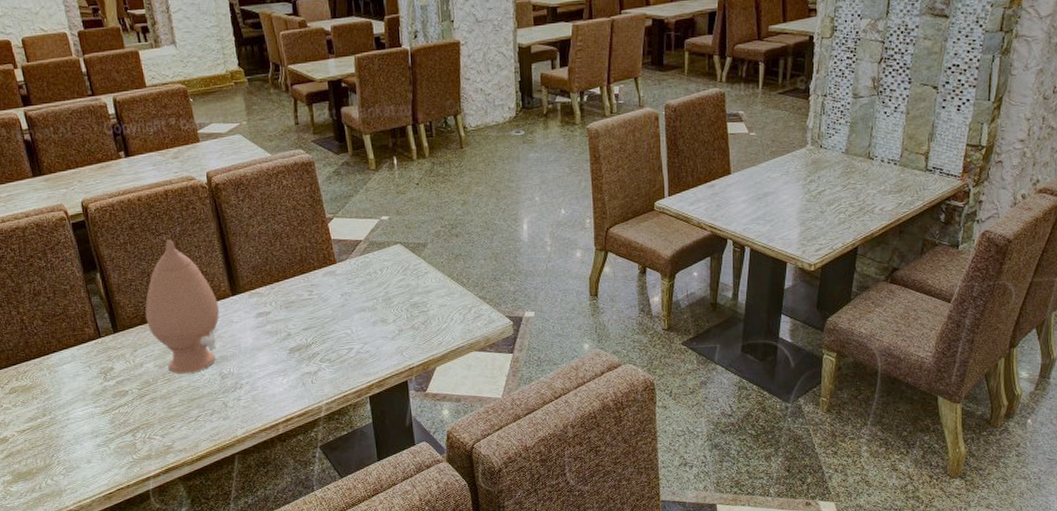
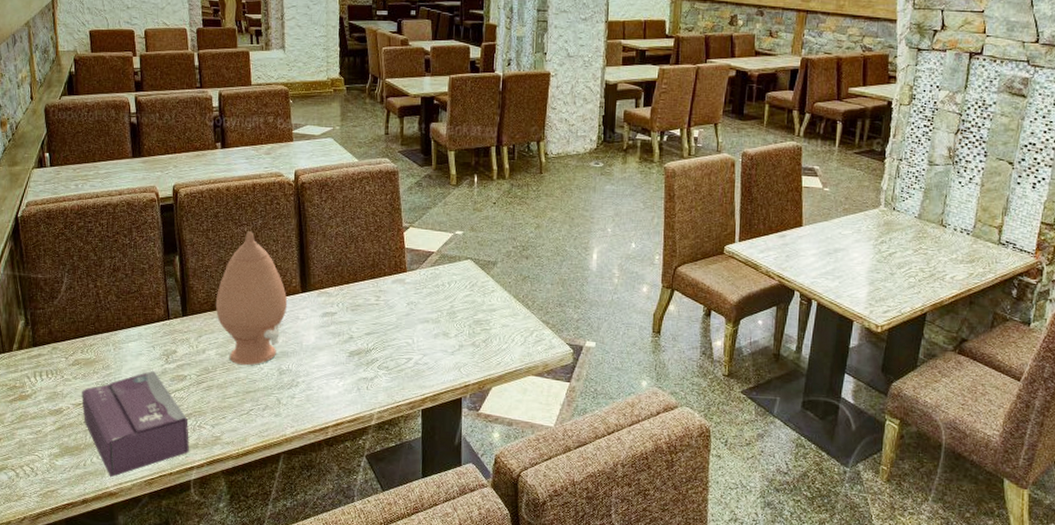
tissue box: none [24,389,143,497] -> present [82,370,189,478]

